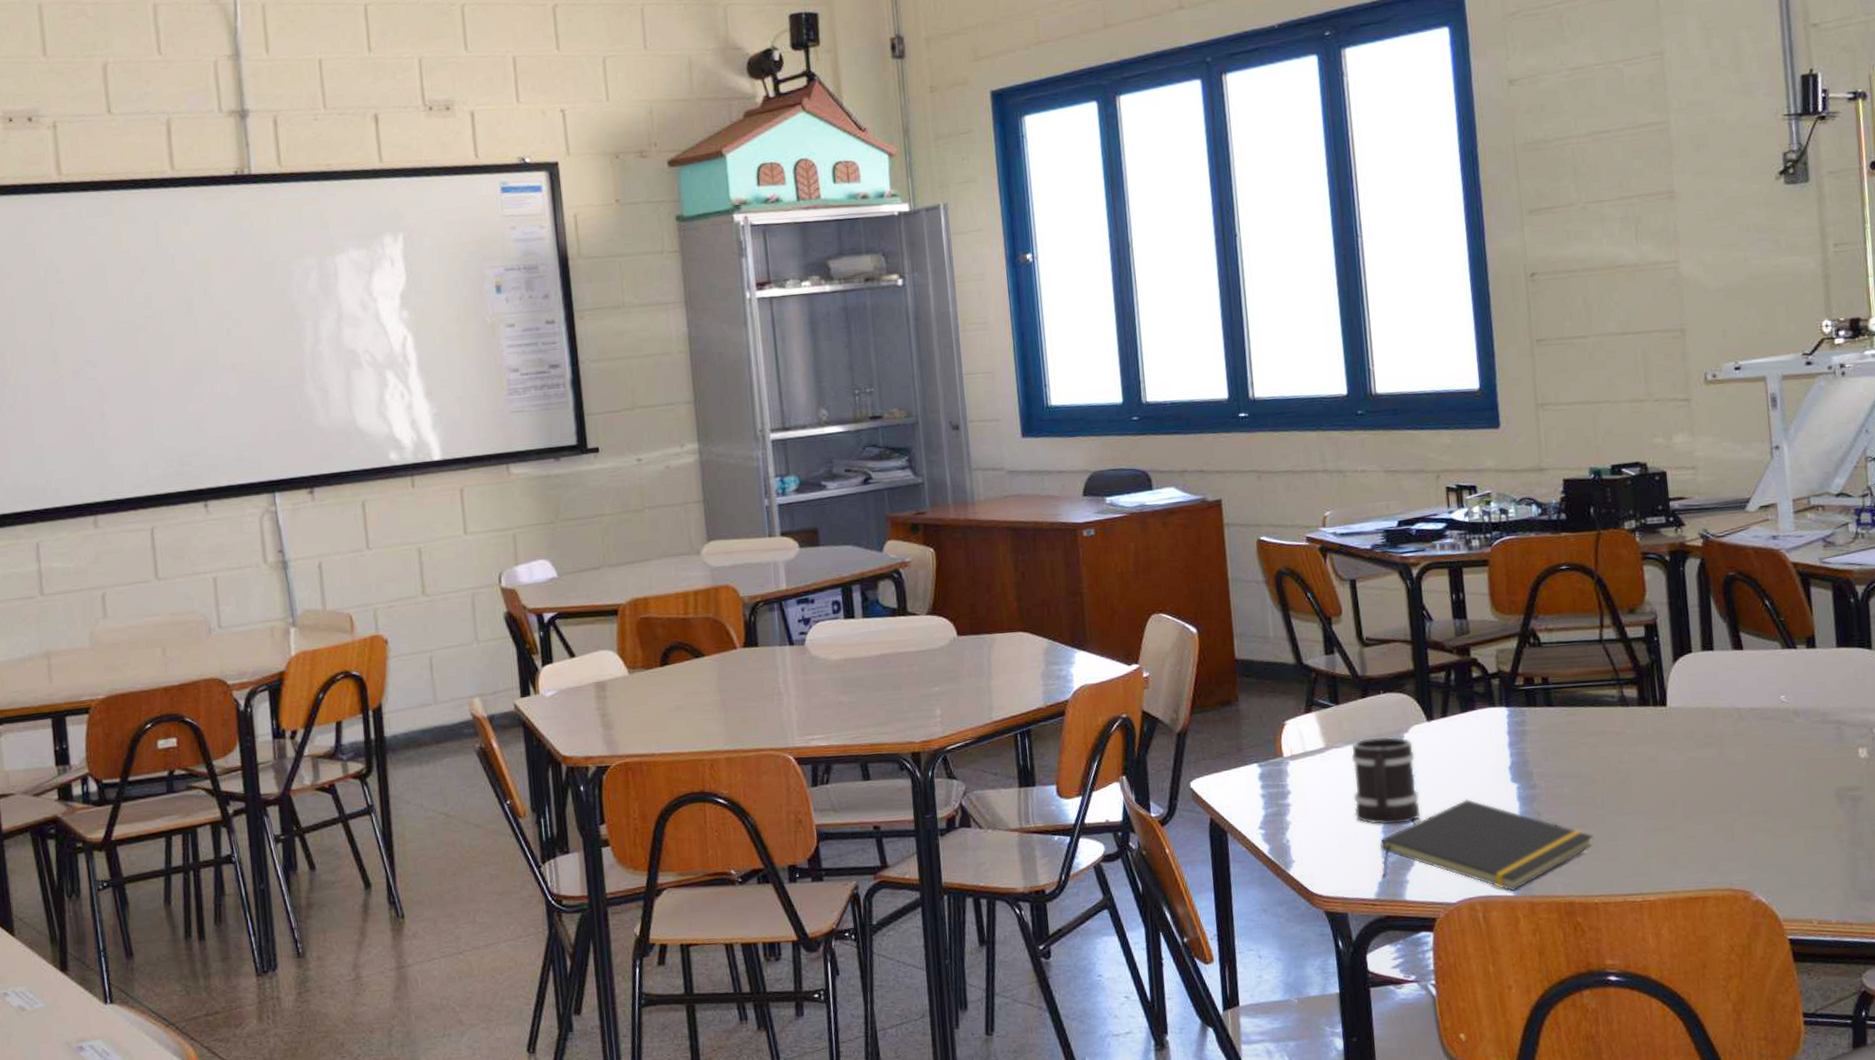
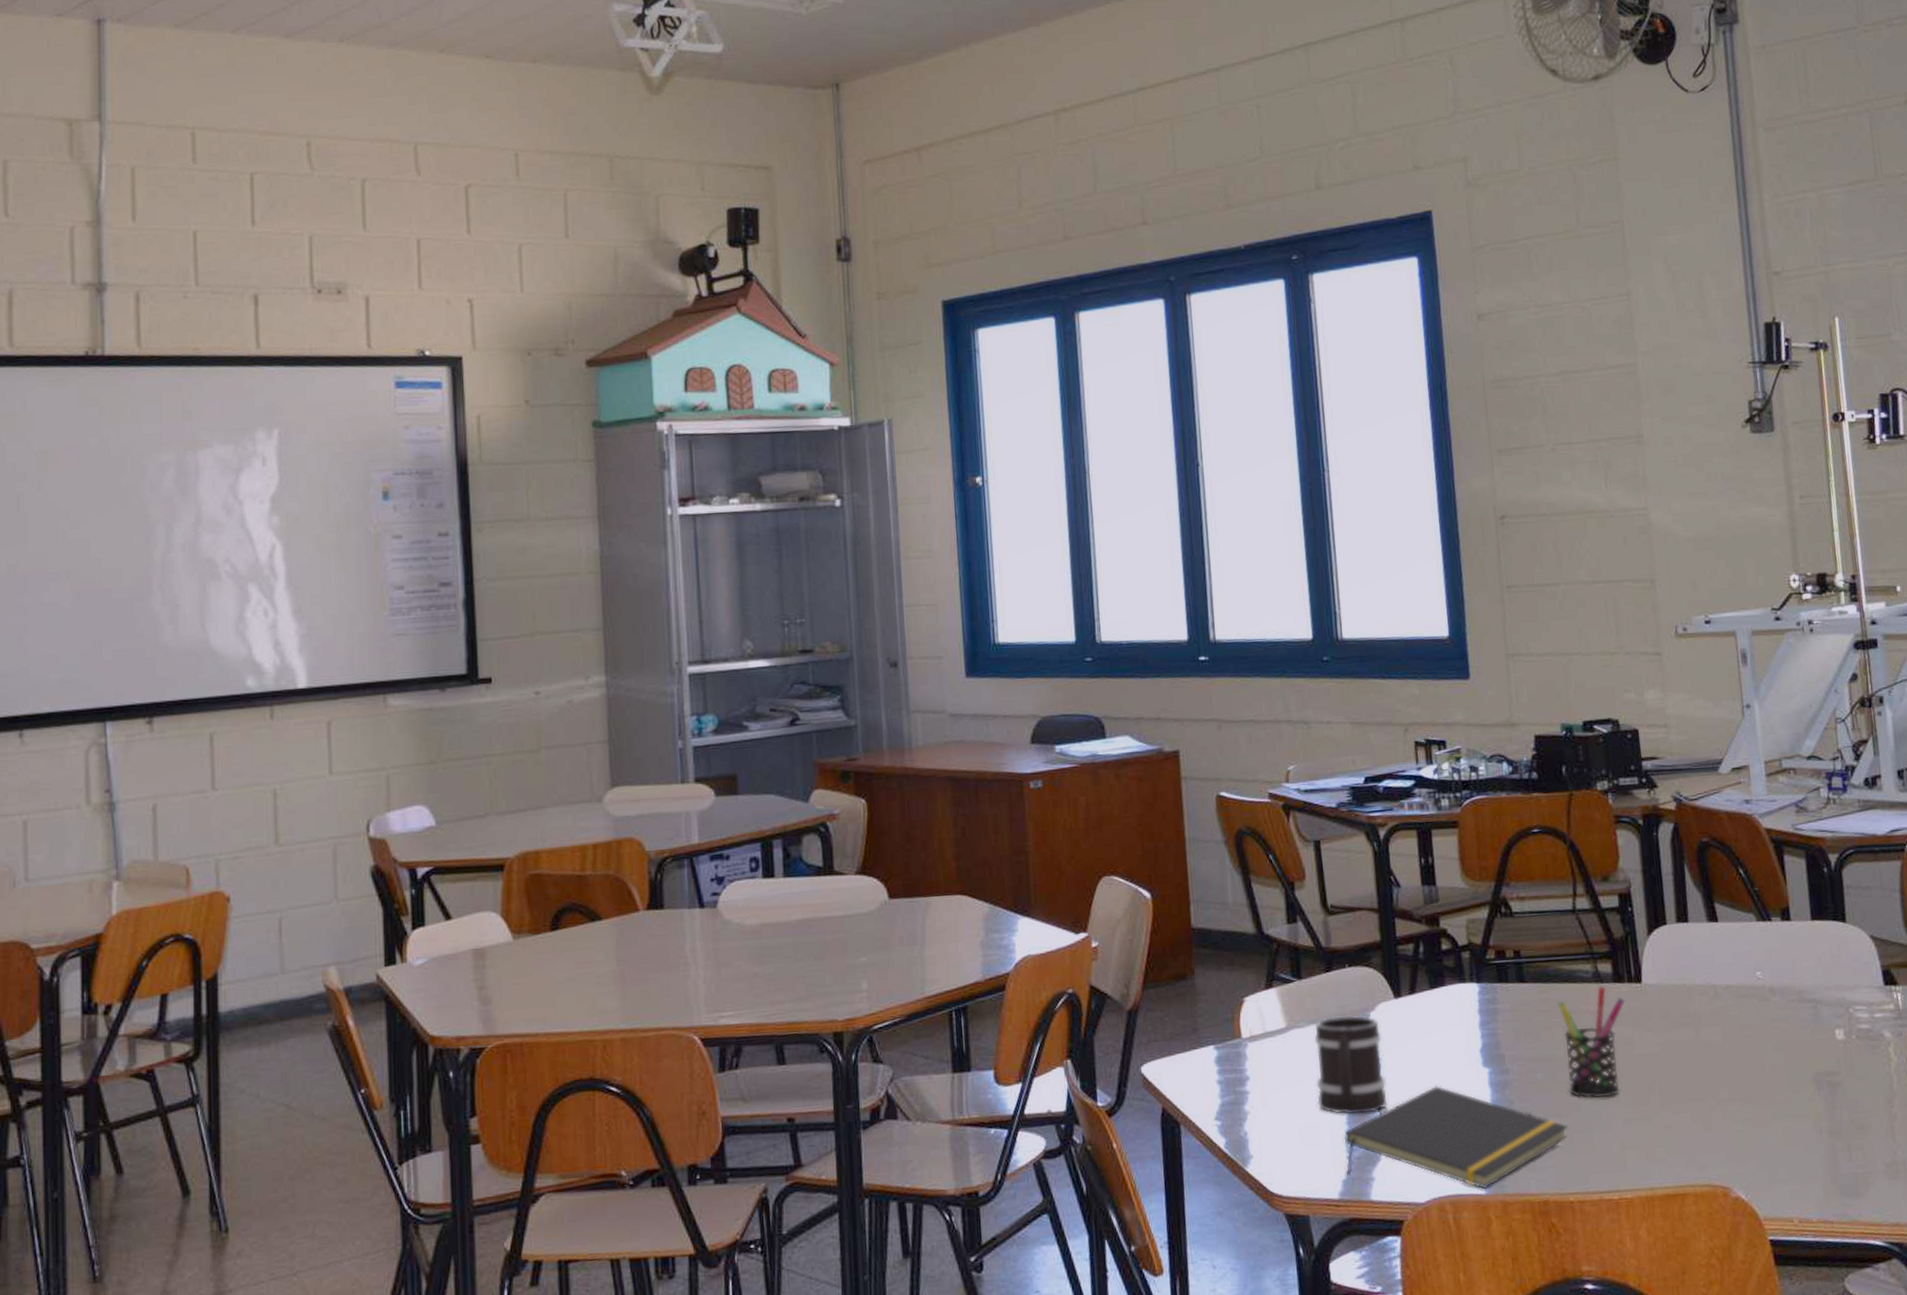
pen holder: none [1584,708,1650,811] -> present [1557,985,1625,1099]

